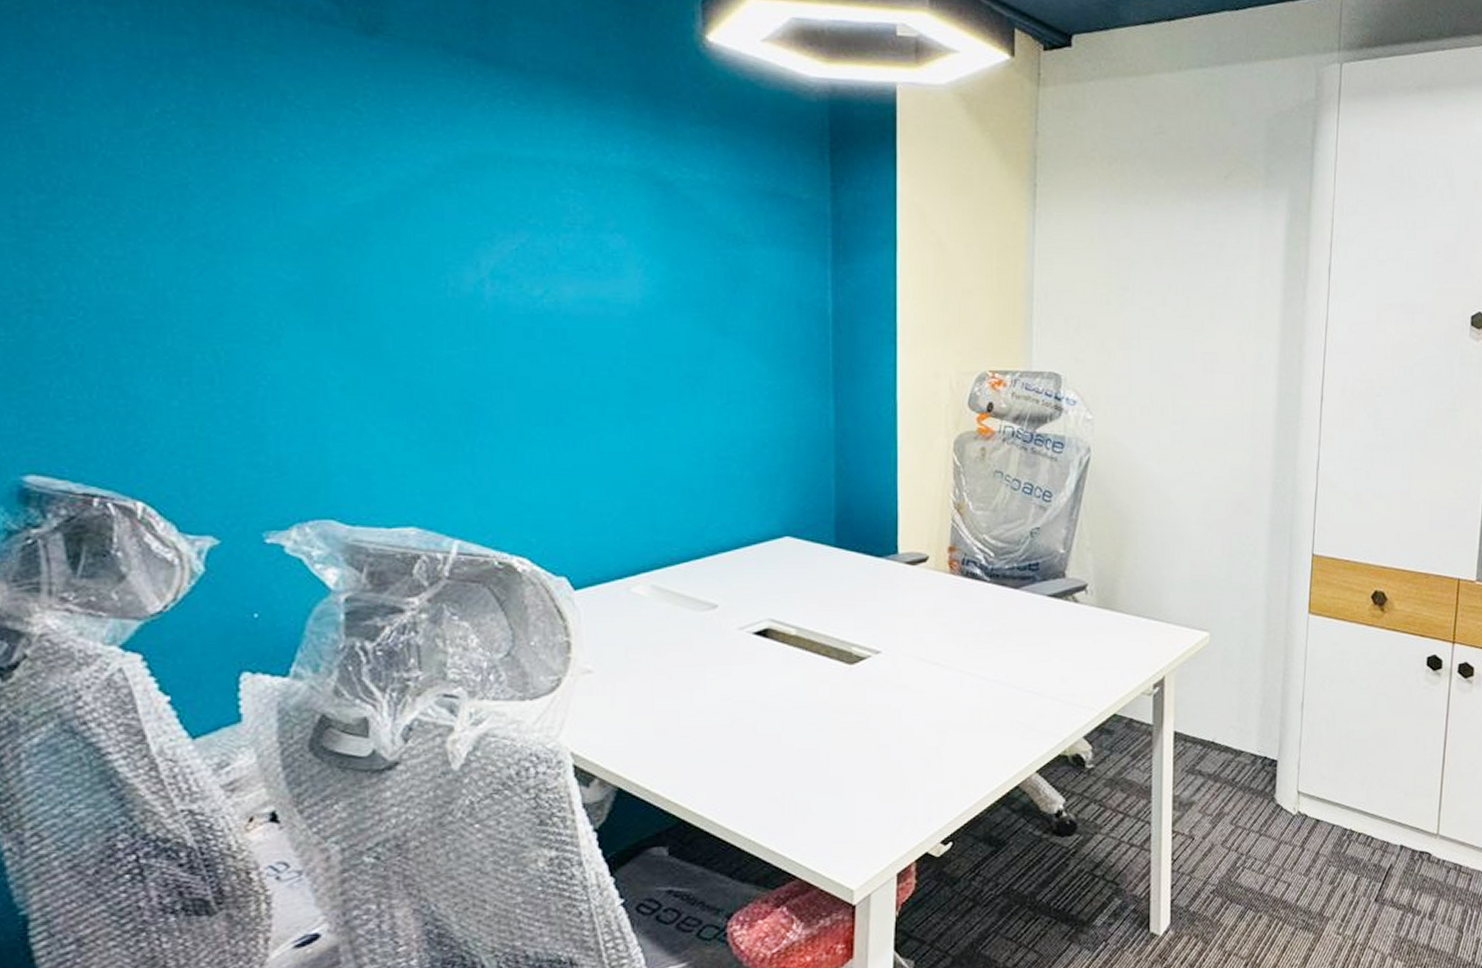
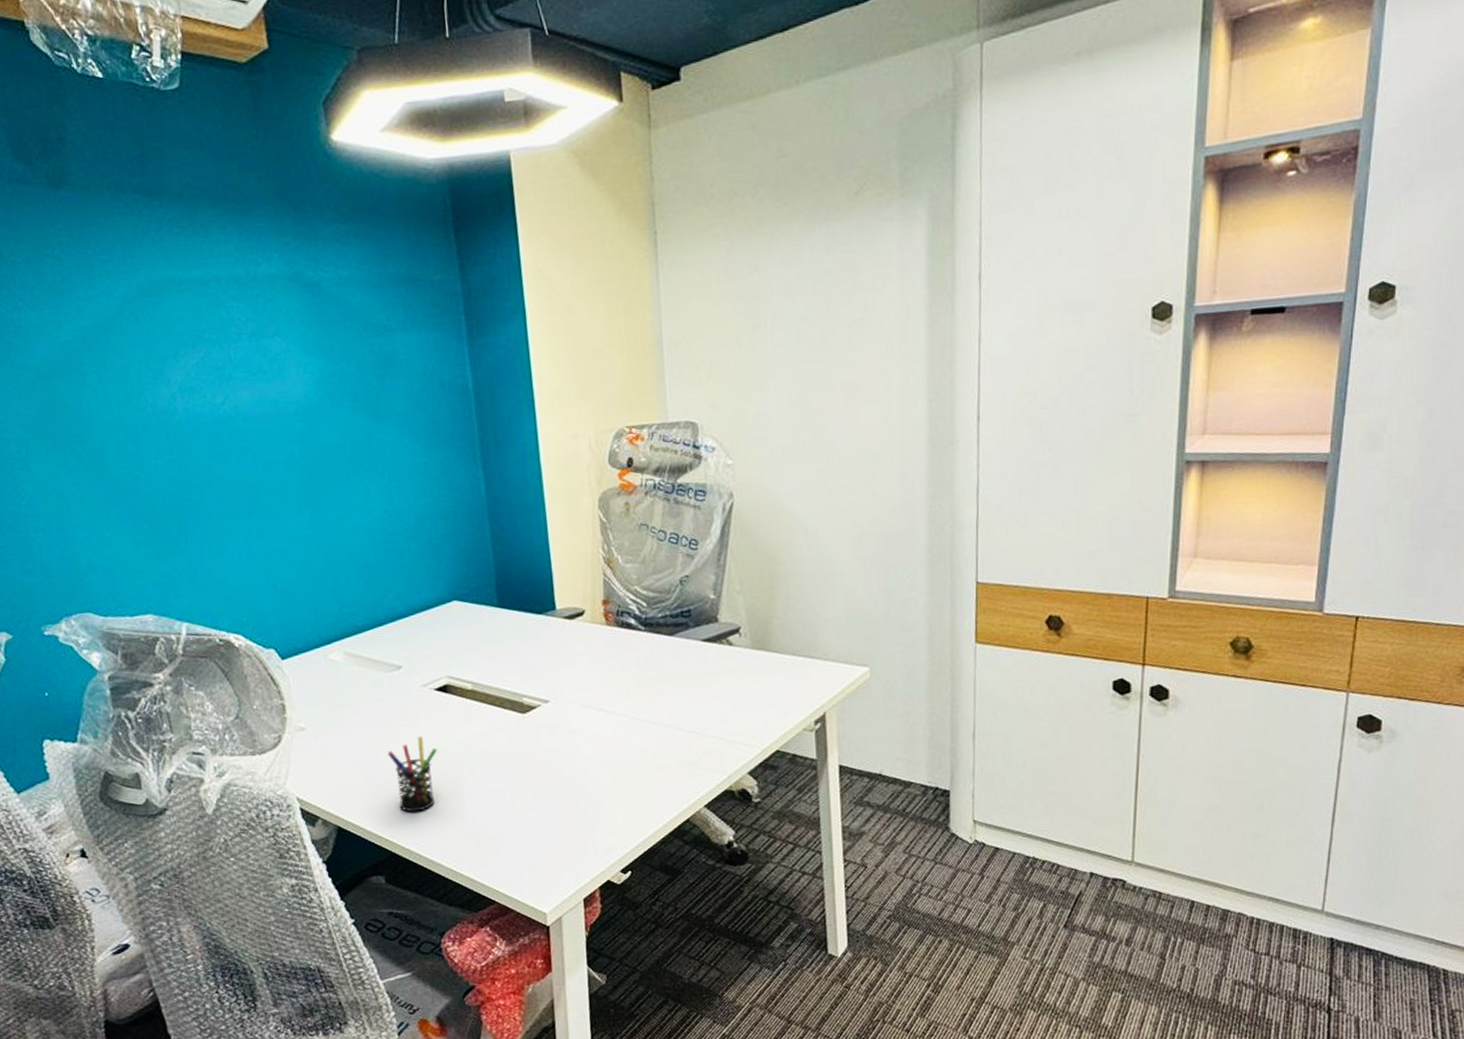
pen holder: none [688,684,749,772] -> present [387,735,438,812]

